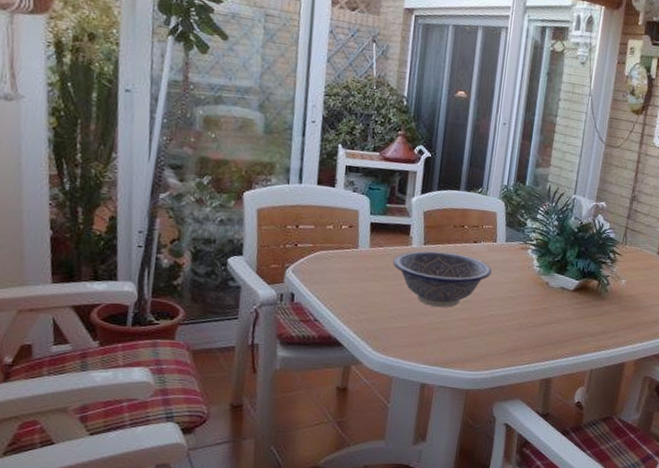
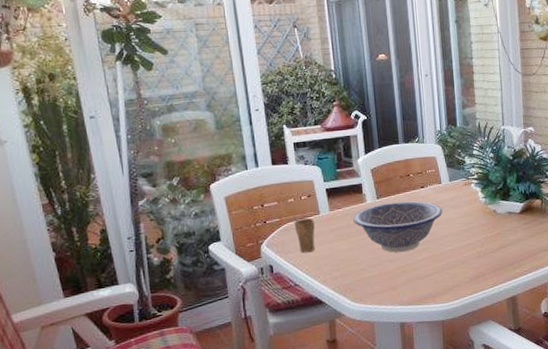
cup: none [327,244,351,288] -> present [293,215,315,253]

